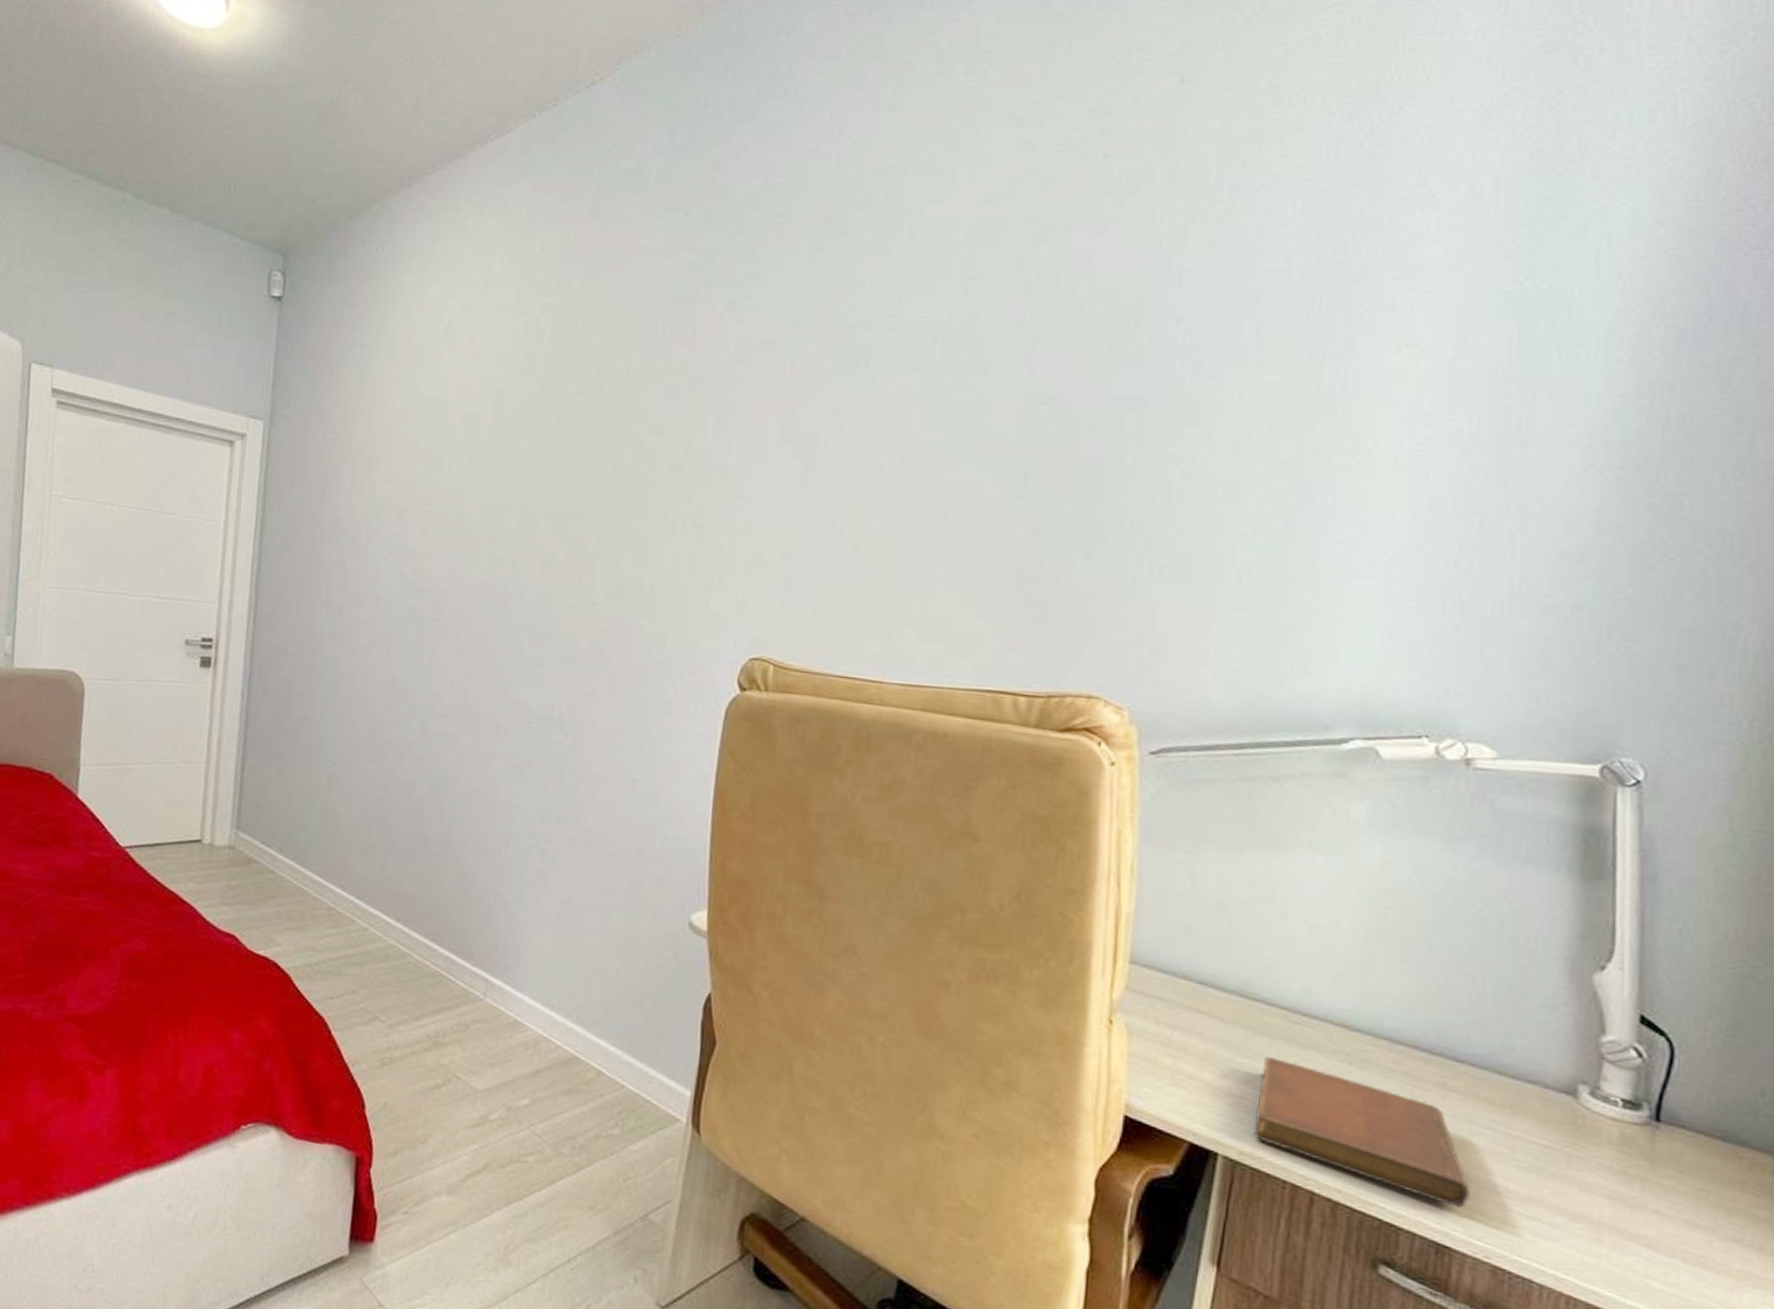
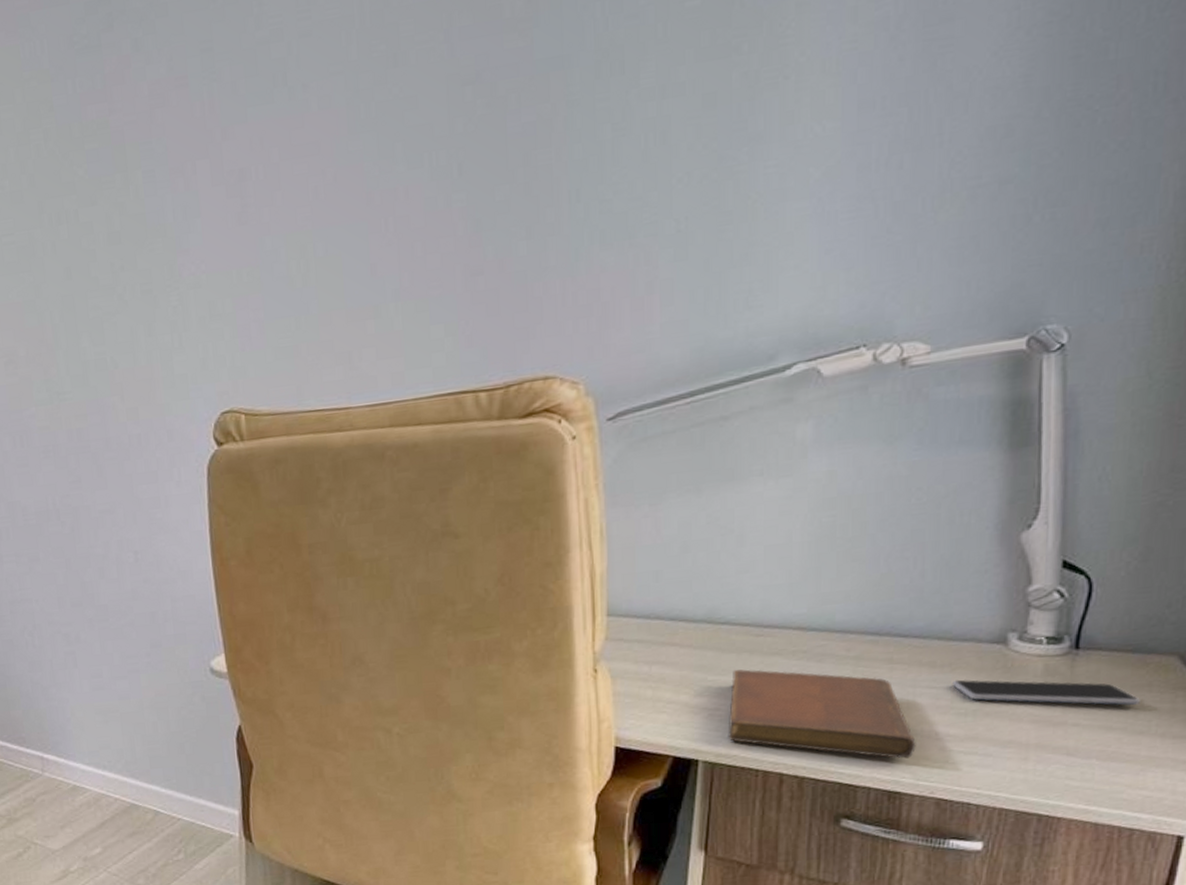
smartphone: none [1512,1125,1734,1204] -> present [951,679,1141,706]

